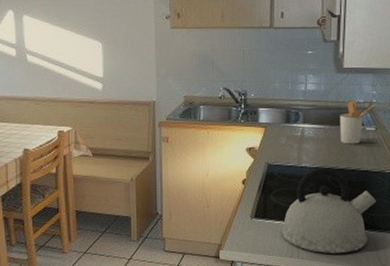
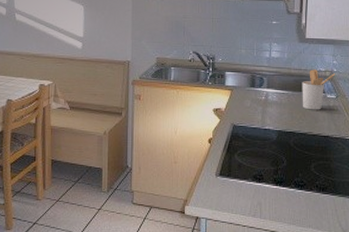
kettle: present [281,168,377,254] -> none [244,131,337,216]

